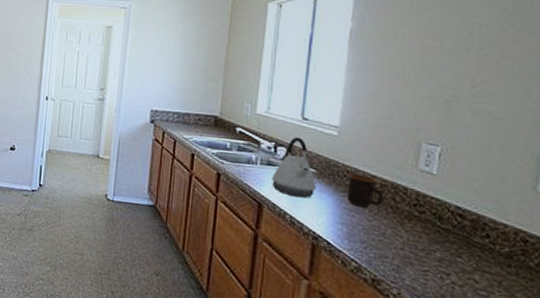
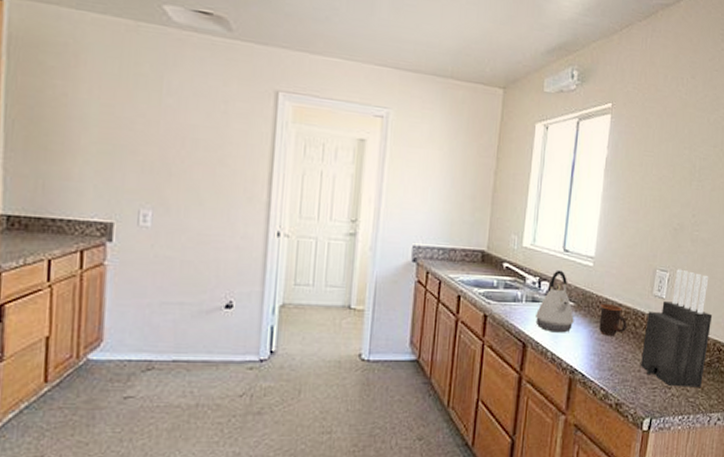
knife block: none [405,143,511,281] -> present [641,269,713,387]

